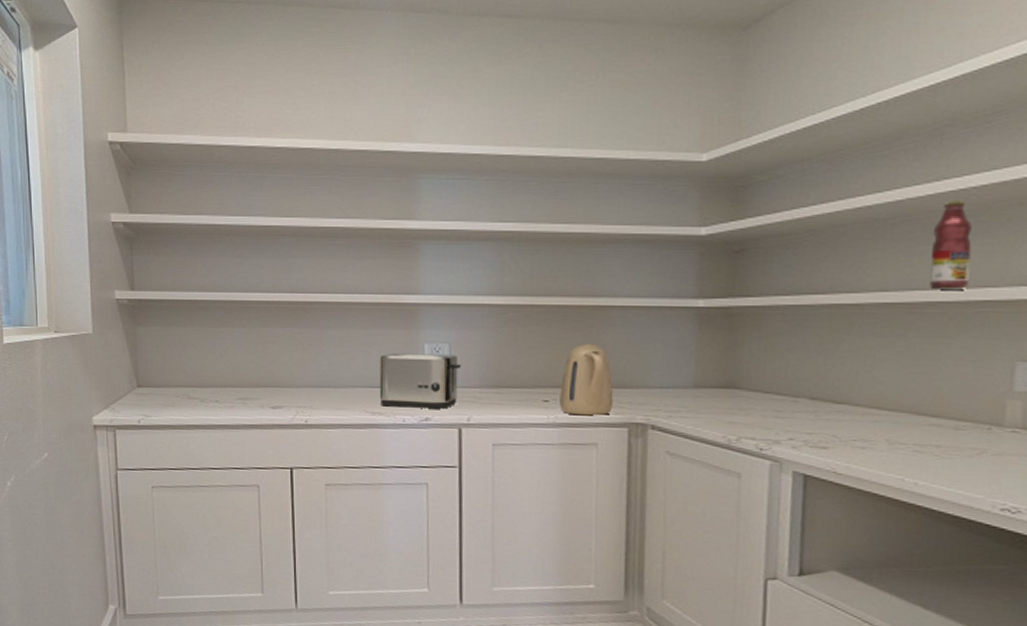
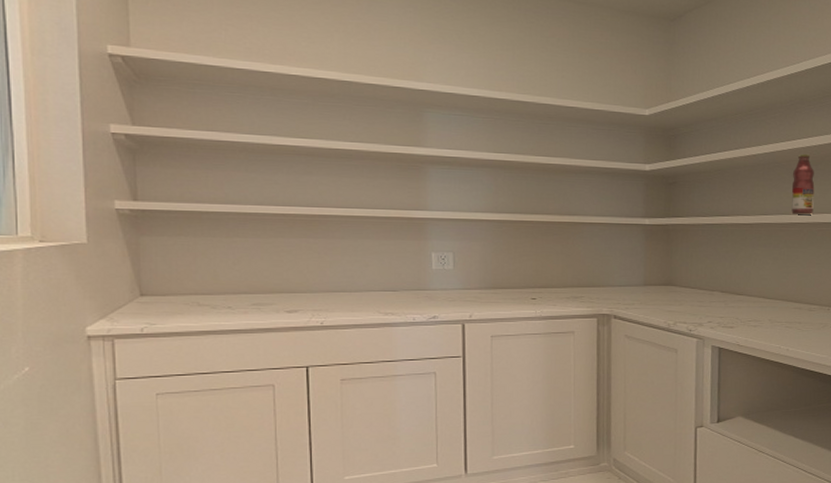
toaster: present [379,353,462,410] -> none [391,260,464,309]
kettle: present [559,343,614,416] -> none [544,252,586,310]

